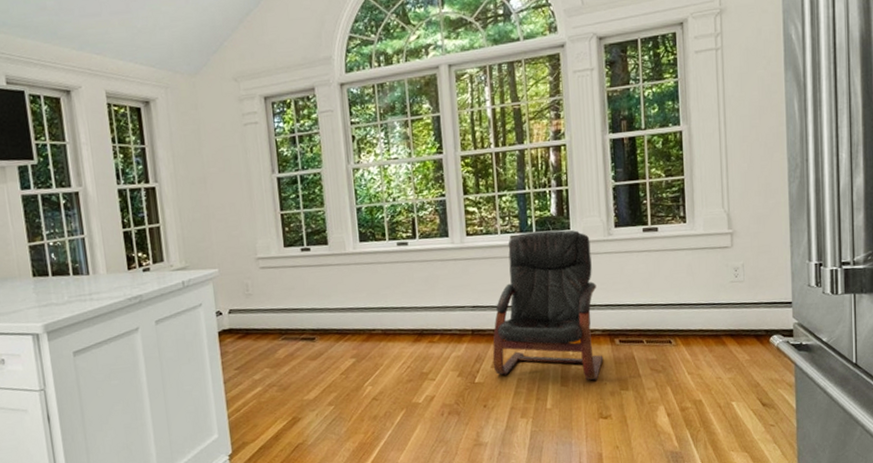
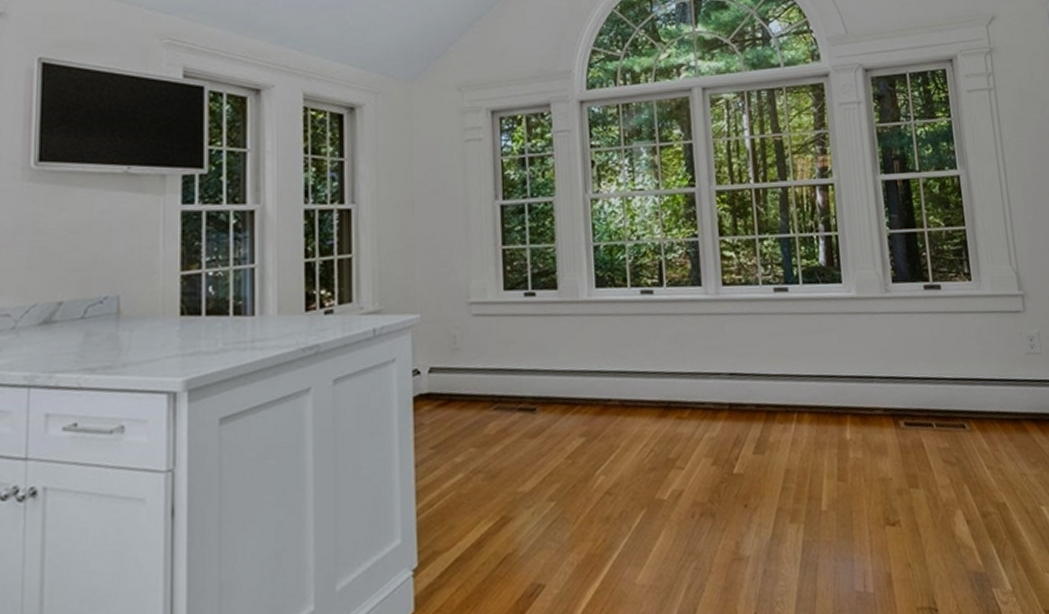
armchair: present [492,229,604,381] -> none [754,282,887,474]

